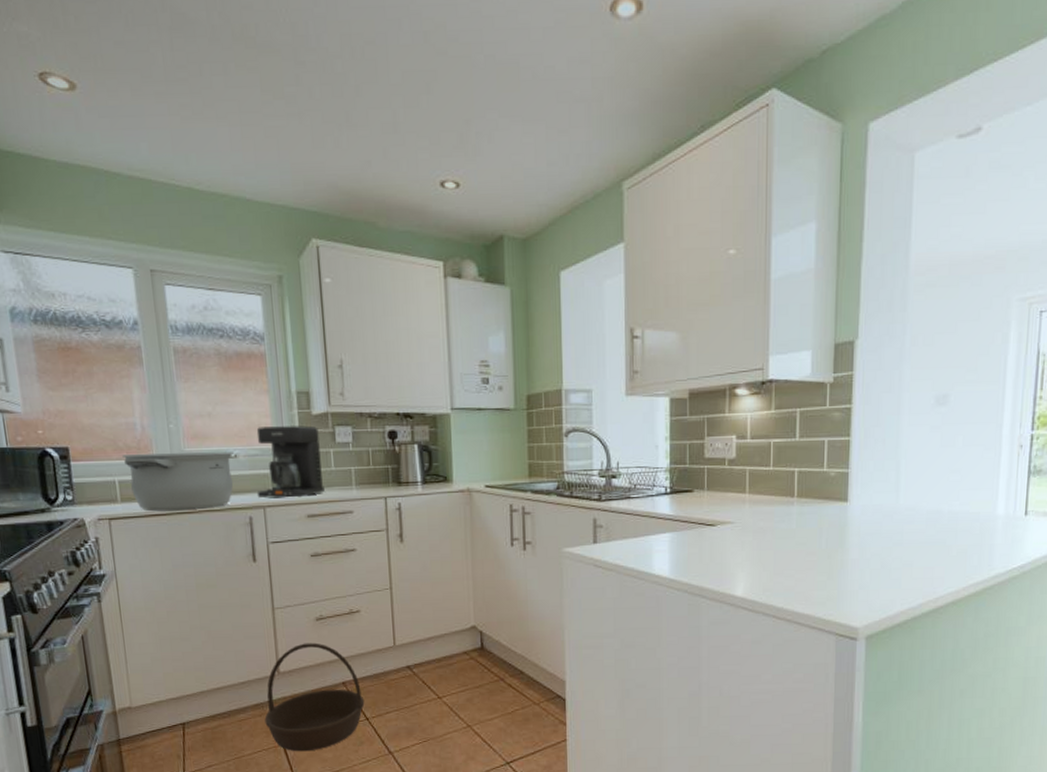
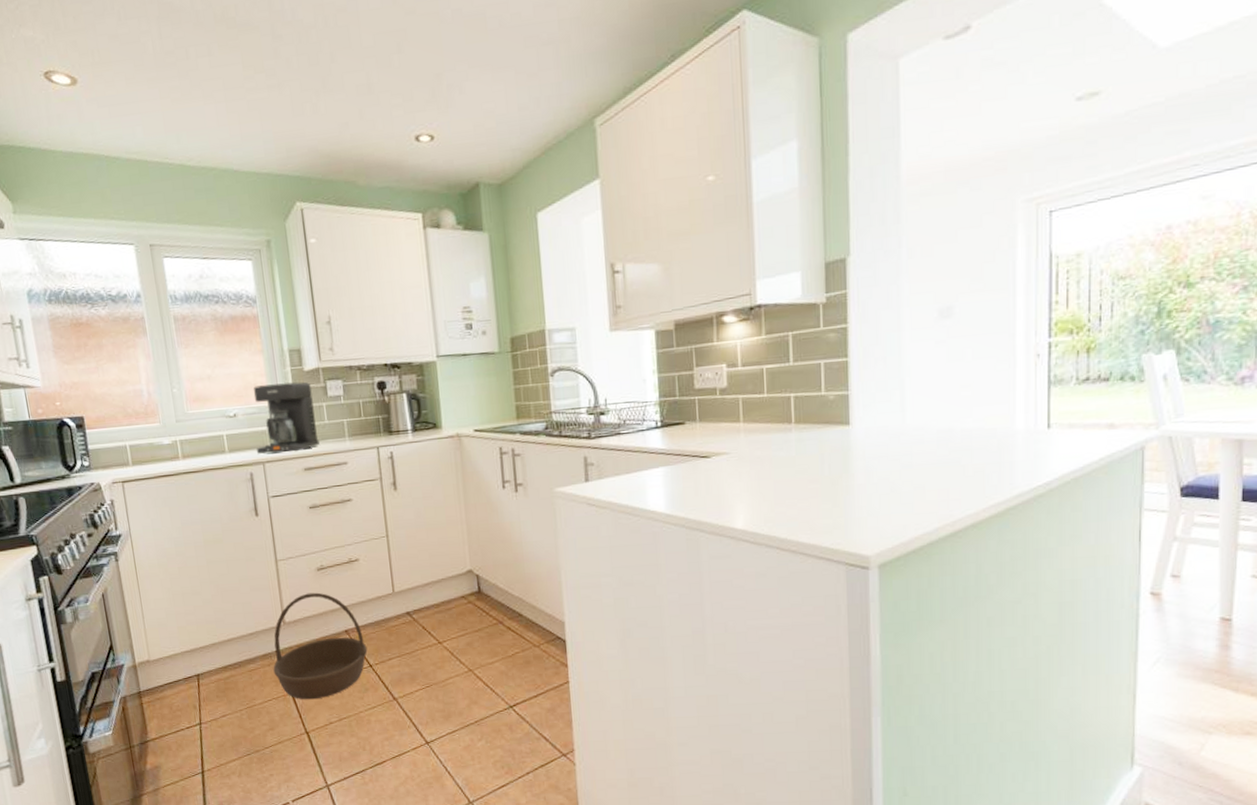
cooking pot: present [122,451,234,512] -> none [132,411,234,473]

